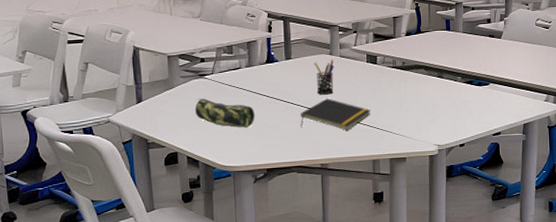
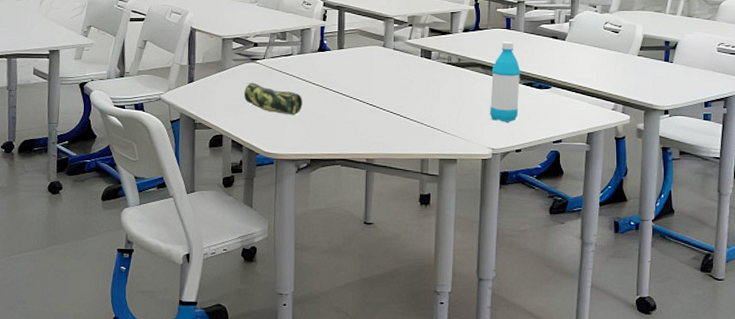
notepad: present [300,98,371,130] -> none [348,91,422,126]
pen holder: present [314,59,335,94] -> none [366,52,388,86]
water bottle: none [434,42,462,120] -> present [489,41,521,122]

